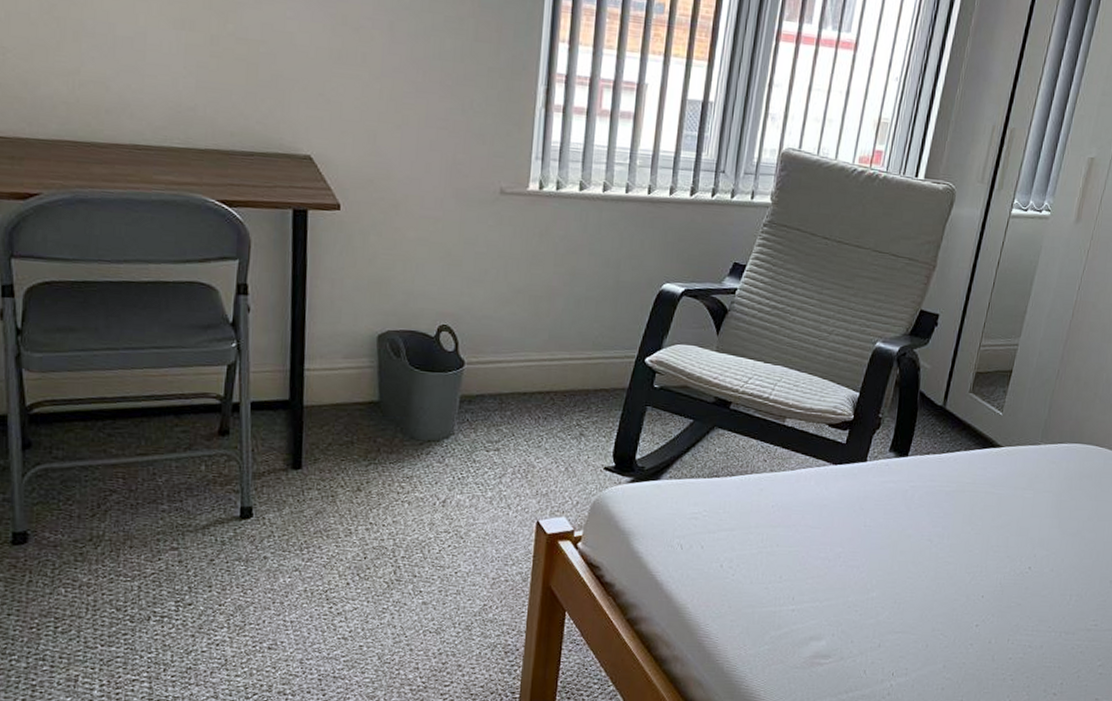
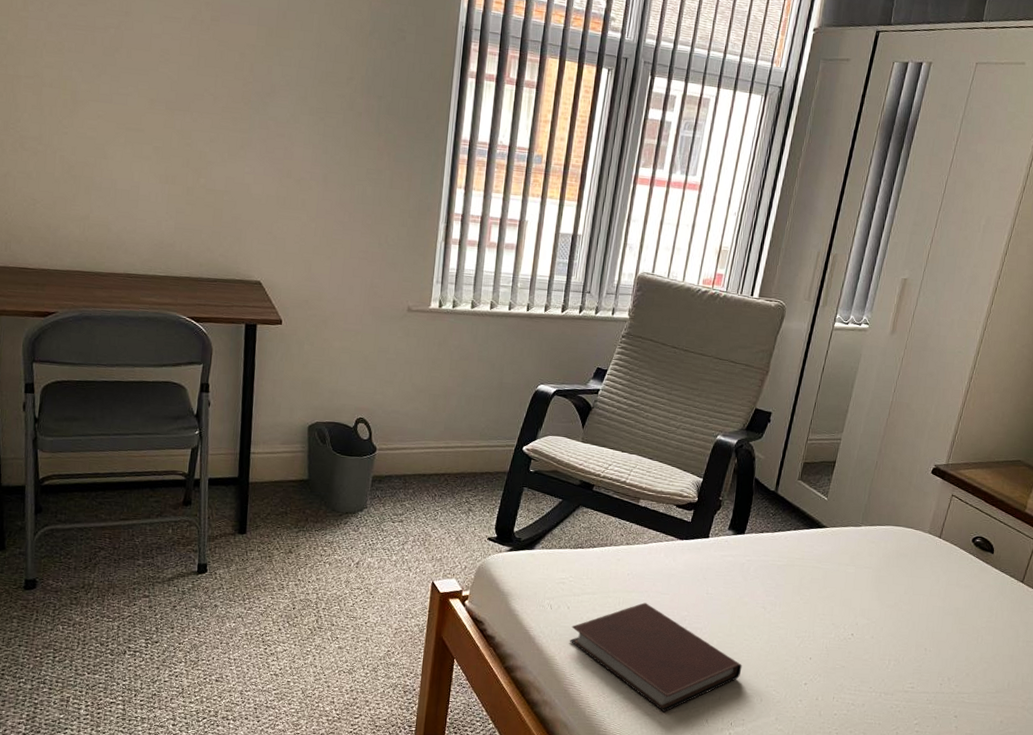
notebook: none [703,538,905,664] -> present [569,602,742,713]

